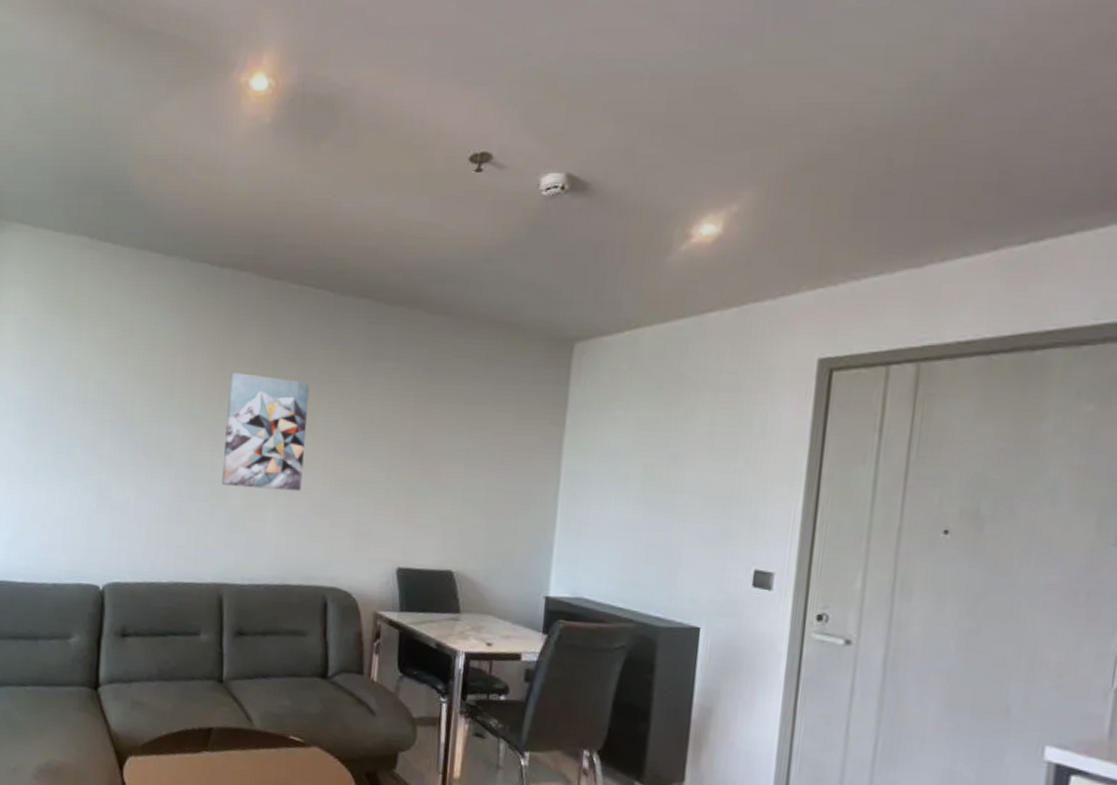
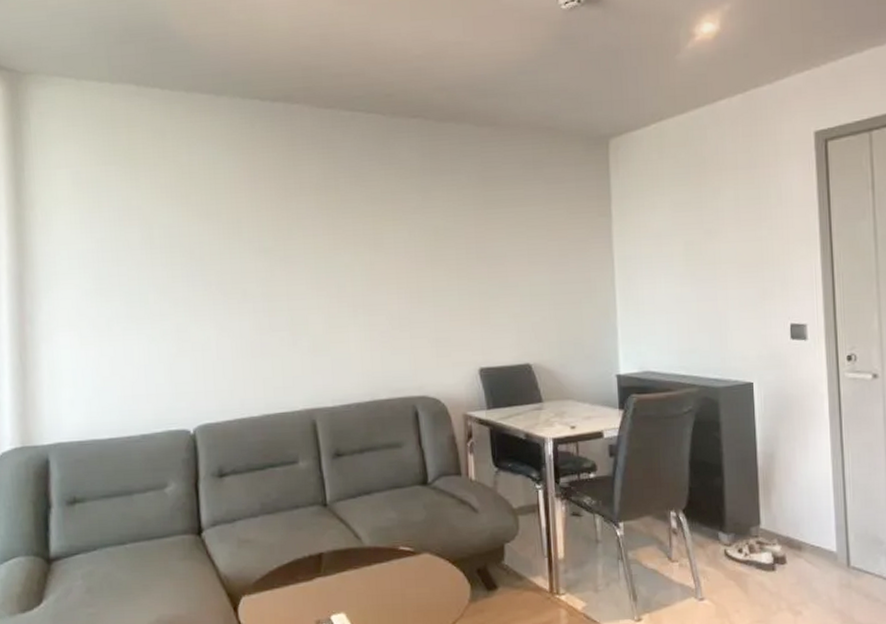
wall art: present [221,373,310,491] -> none [295,201,379,313]

